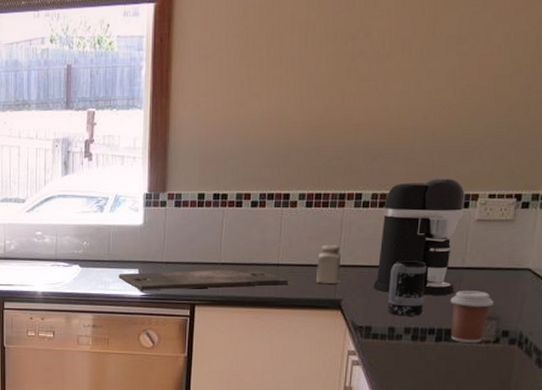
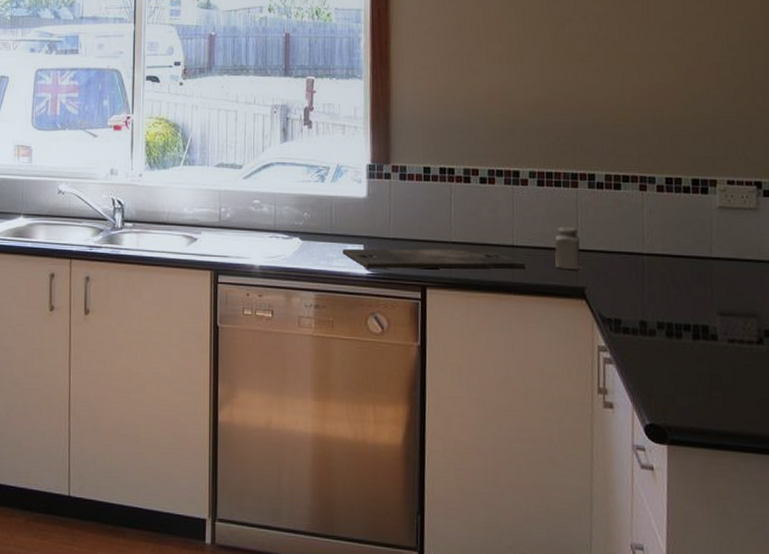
coffee maker: present [373,177,465,295] -> none [617,161,706,287]
mug: present [387,260,427,316] -> none [634,246,675,310]
coffee cup: present [450,291,494,344] -> none [702,283,750,344]

